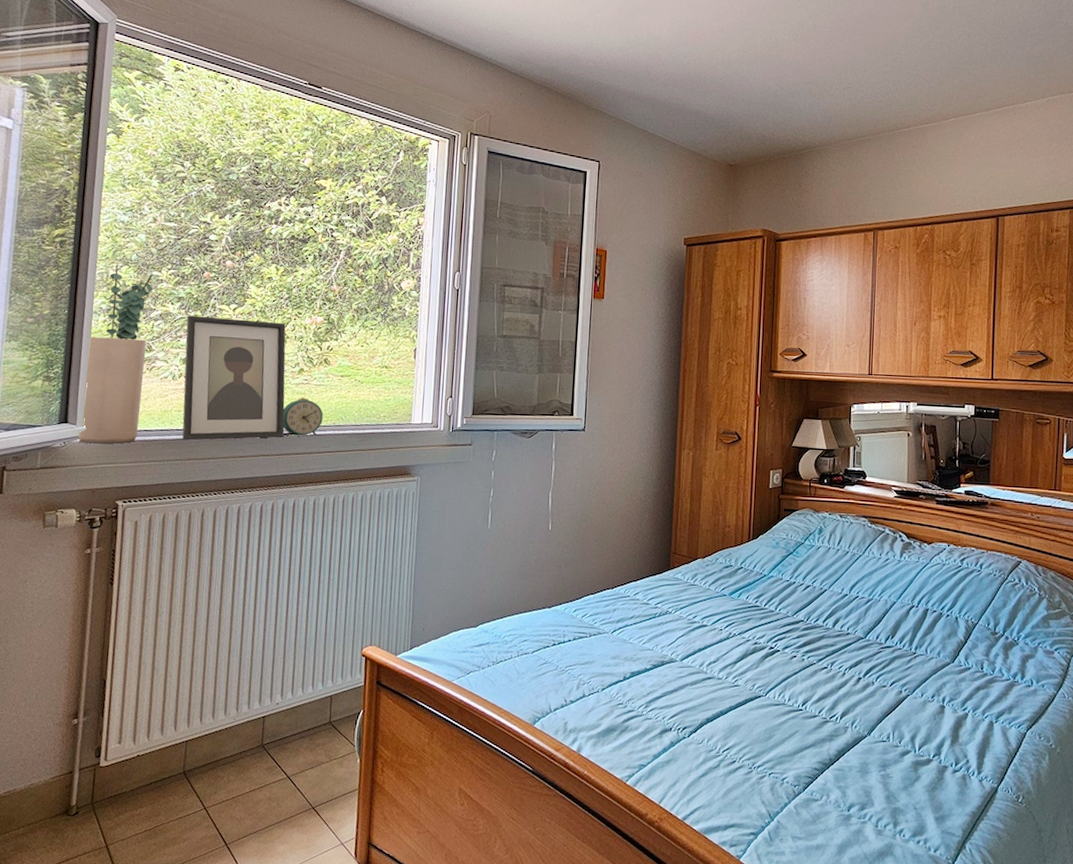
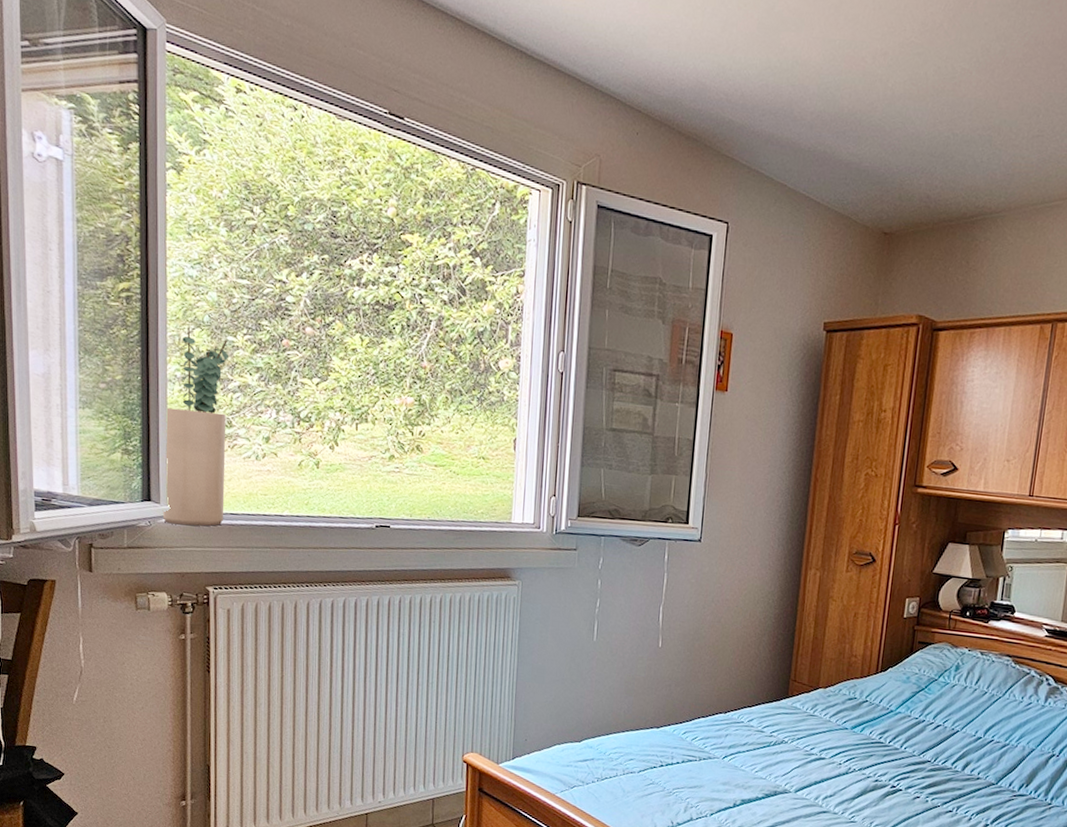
picture frame: present [182,315,286,441] -> none [266,388,377,530]
alarm clock: present [283,398,323,436] -> none [374,487,417,530]

